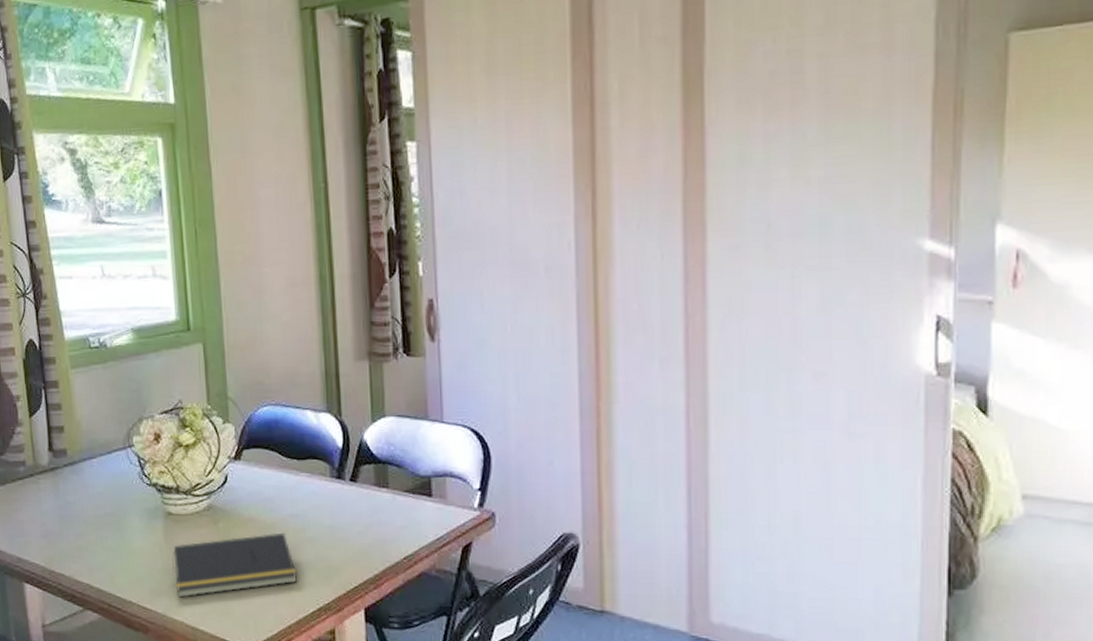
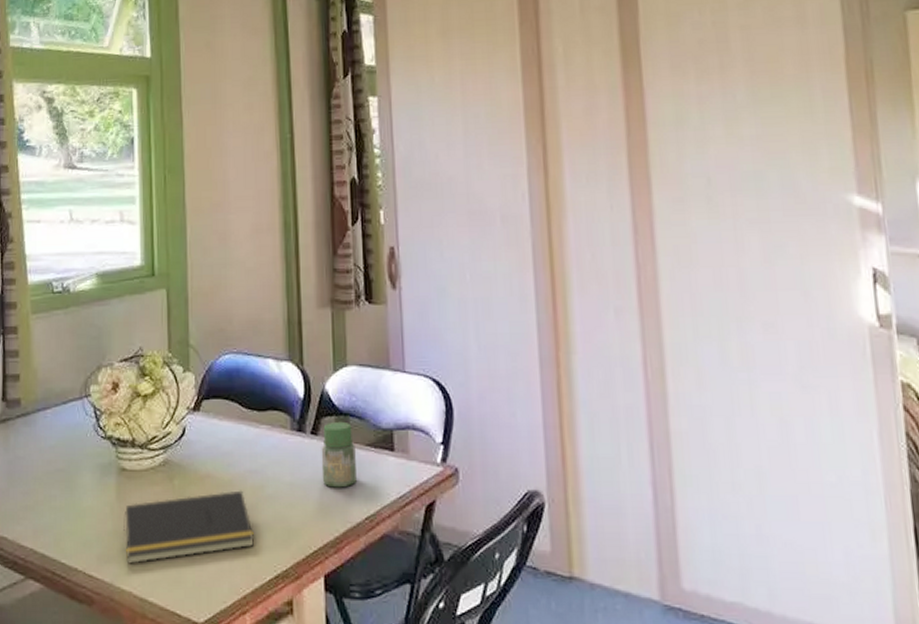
jar: none [360,469,395,530] -> present [321,421,356,488]

